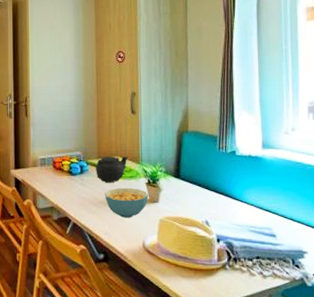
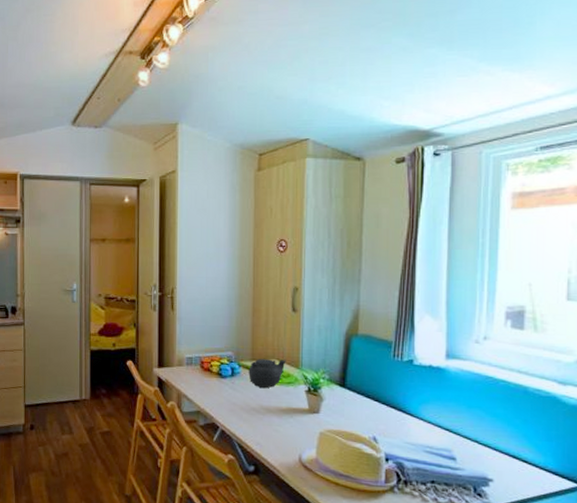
cereal bowl: present [105,187,149,218] -> none [258,394,308,428]

